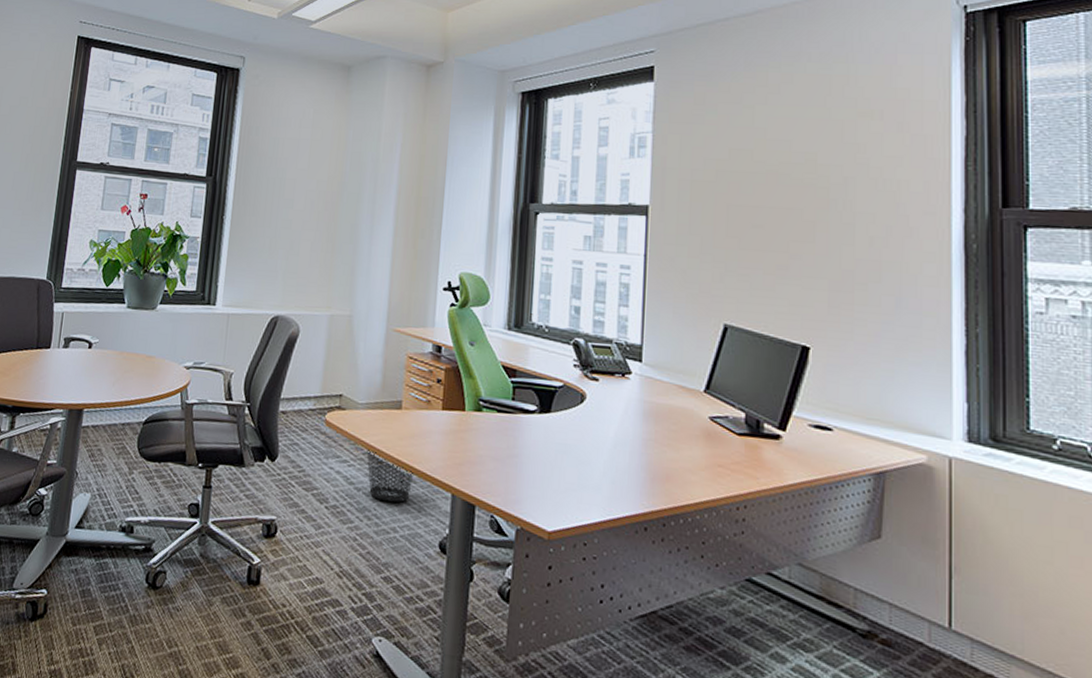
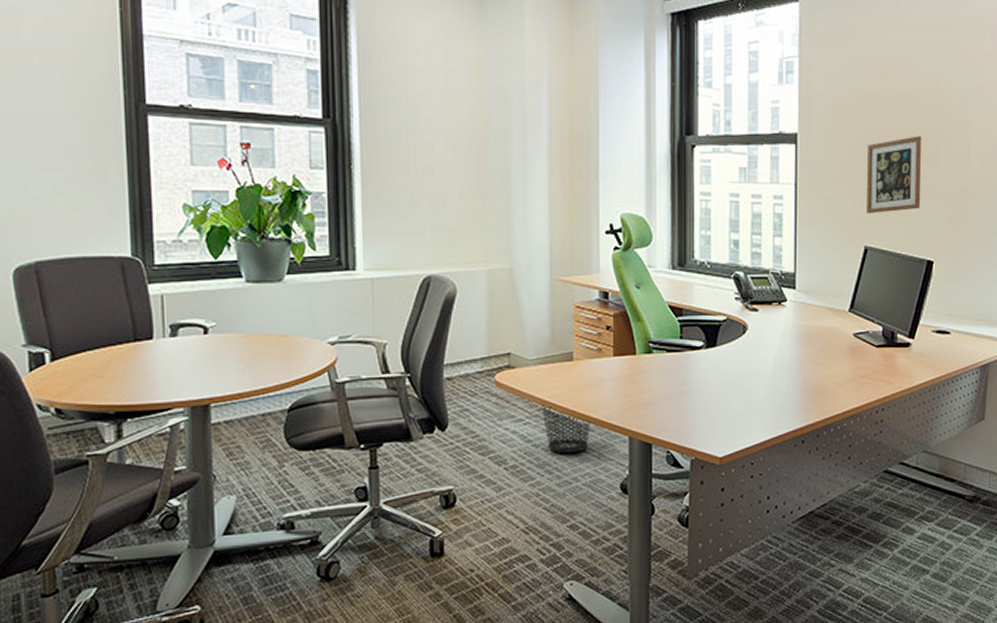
picture frame: none [727,213,794,291] -> present [866,136,922,214]

